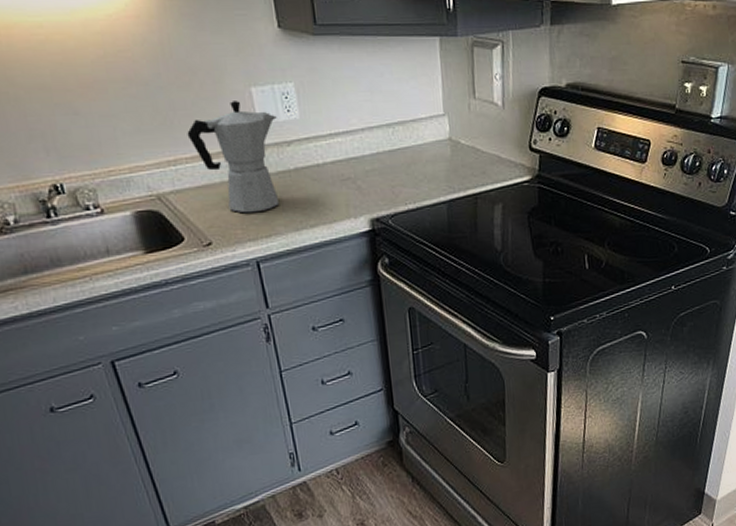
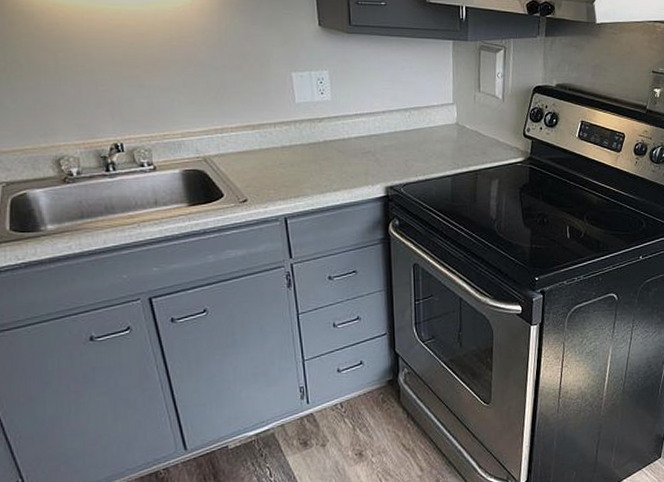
moka pot: present [187,101,280,214] -> none [234,83,312,177]

